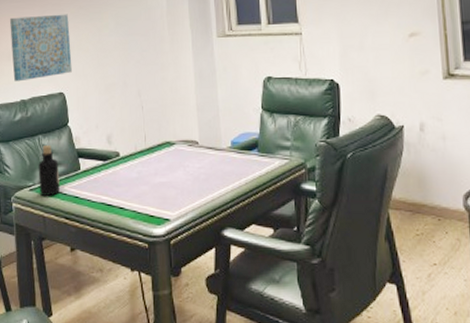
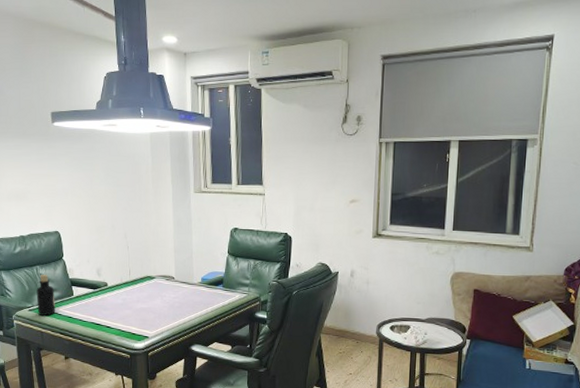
wall art: present [9,14,72,82] -> none [8,163,66,220]

